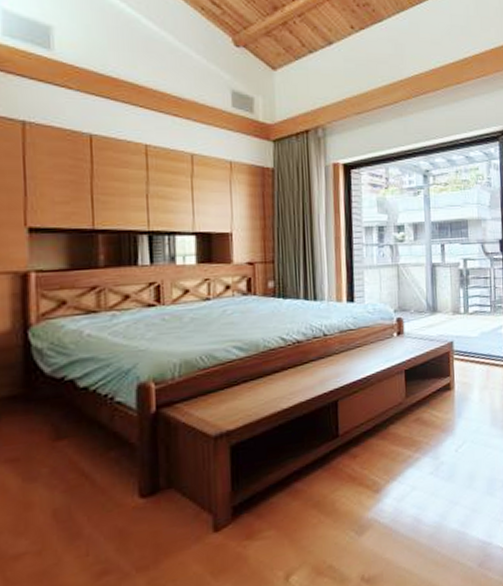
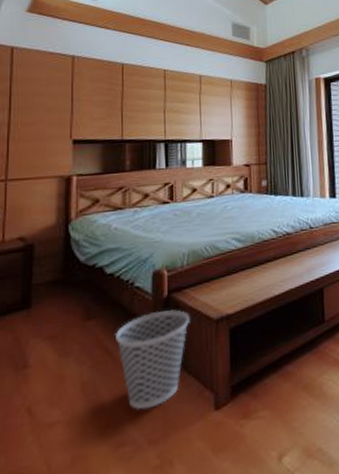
wastebasket: none [92,426,184,537] -> present [114,310,191,411]

